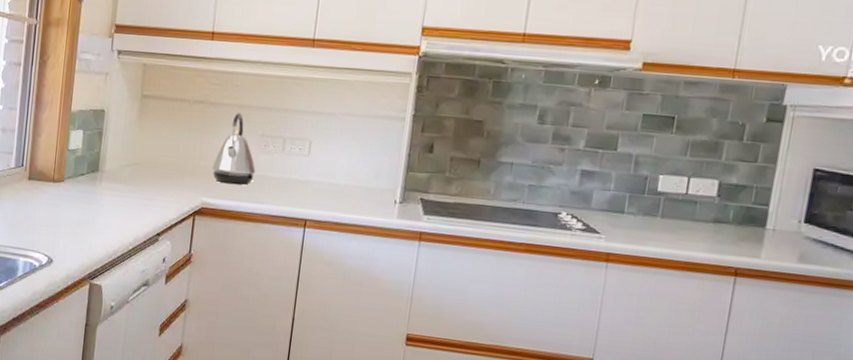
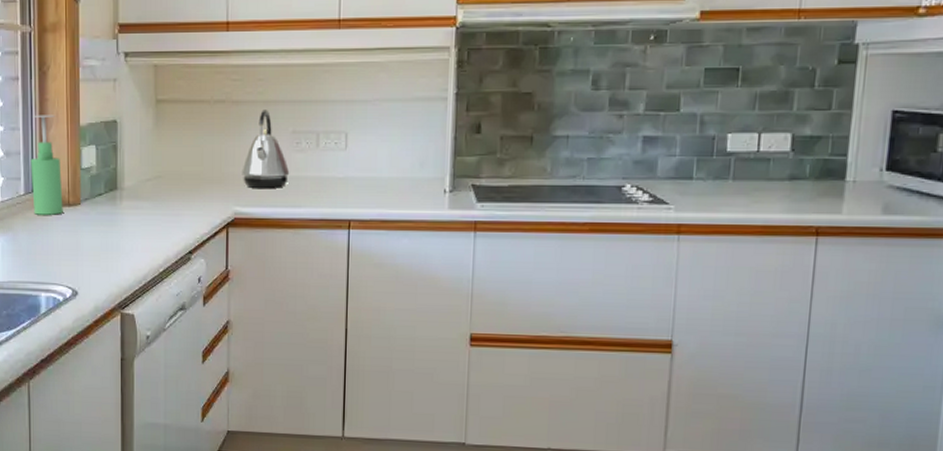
soap dispenser: none [21,98,50,189] -> present [30,115,63,215]

